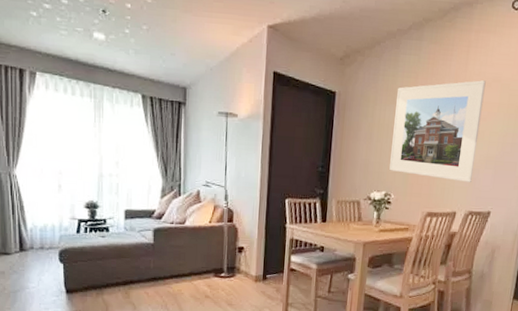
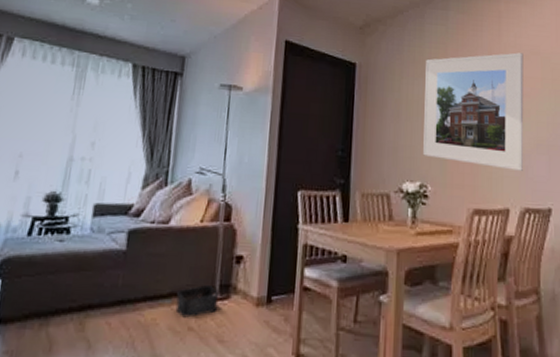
storage bin: none [195,268,227,289] -> present [175,285,219,318]

